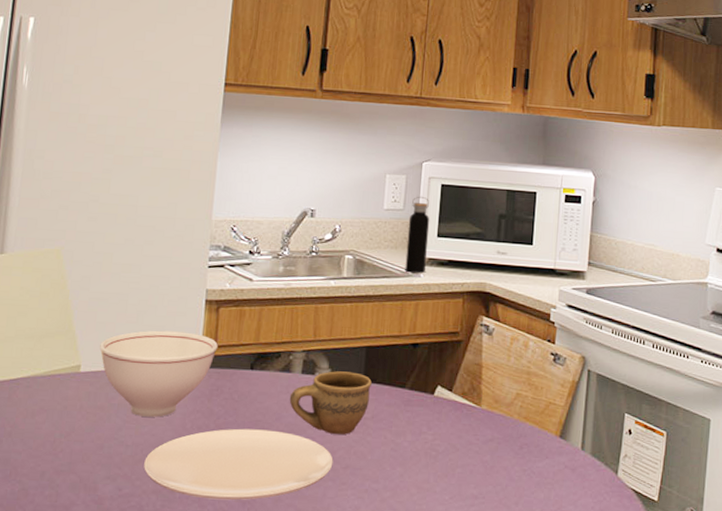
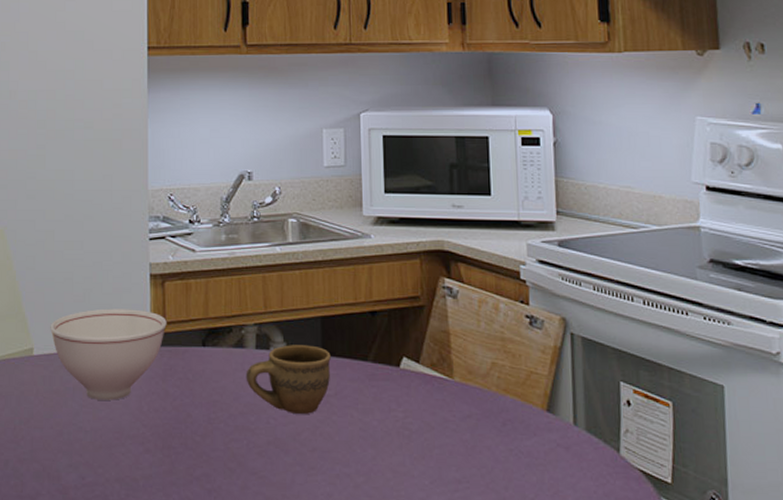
plate: present [144,428,333,501] -> none [105,410,299,489]
water bottle: present [405,196,430,274] -> none [352,150,376,234]

